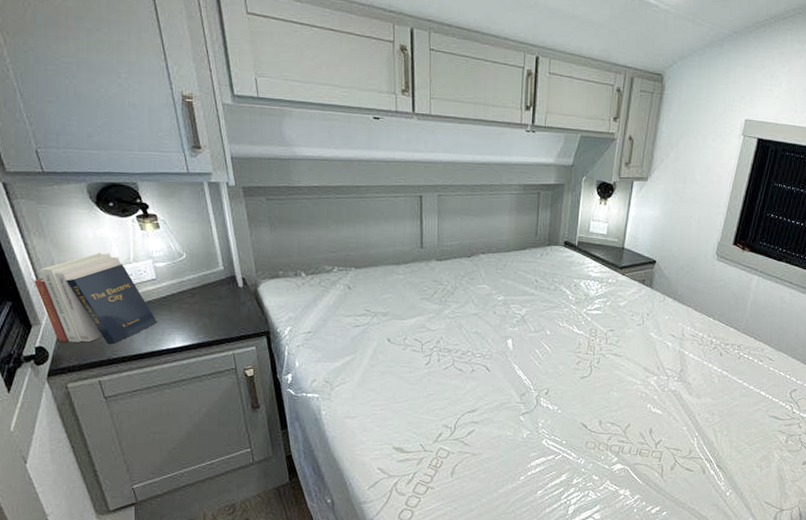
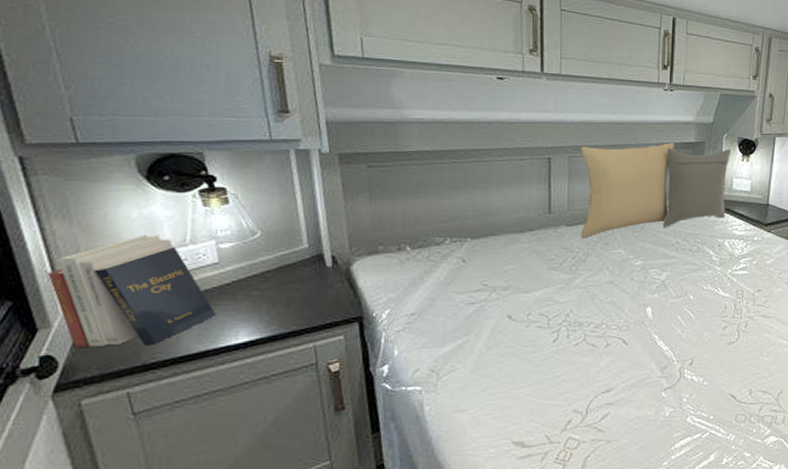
pillow: none [449,184,535,272] -> present [581,143,674,238]
pillow: none [522,189,590,266] -> present [662,148,732,227]

